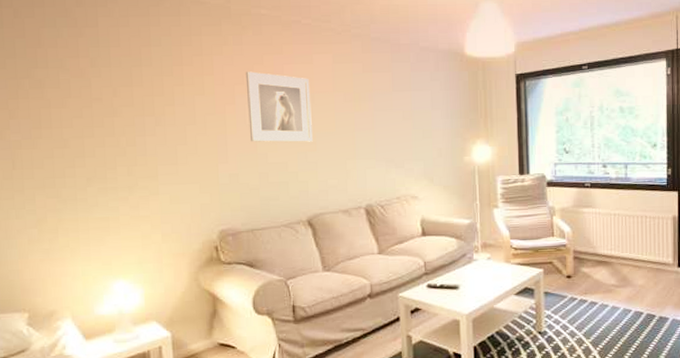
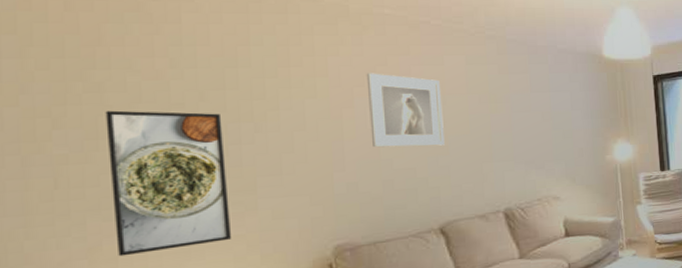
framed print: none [45,104,140,228] -> present [105,110,232,257]

